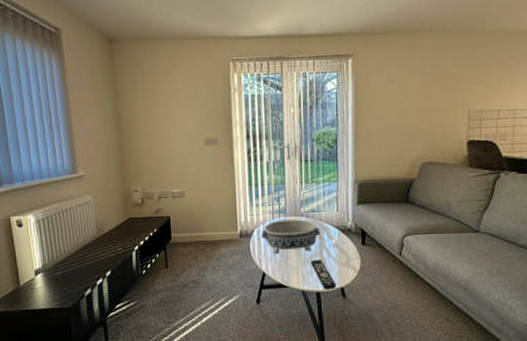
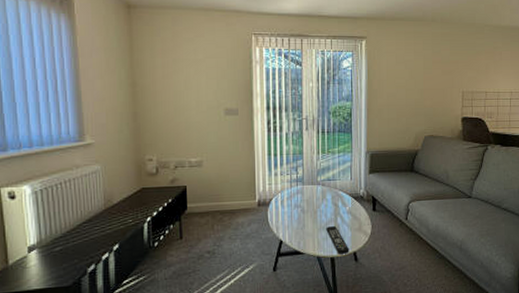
decorative bowl: present [261,219,320,254] -> none [279,188,335,221]

